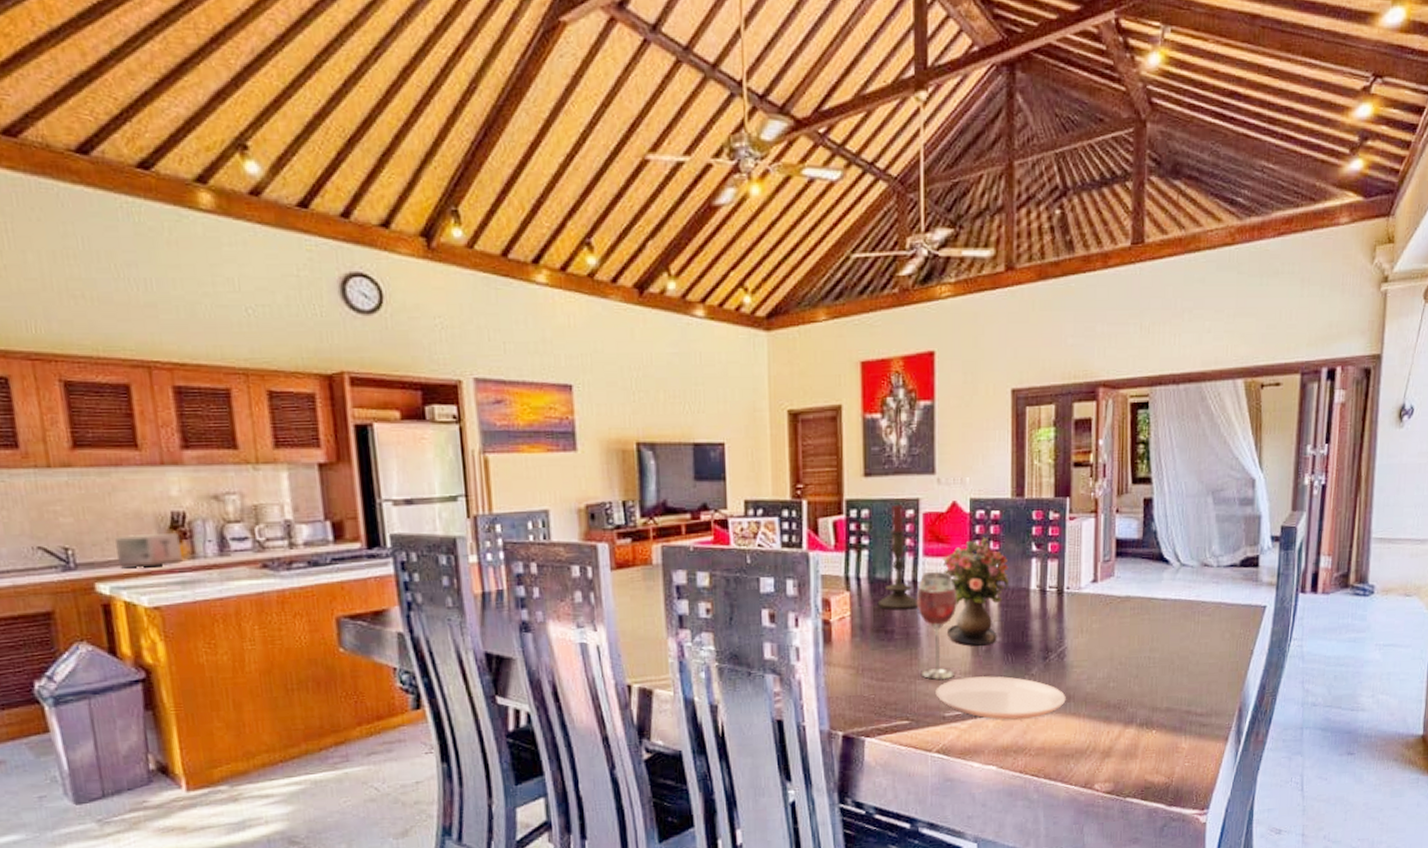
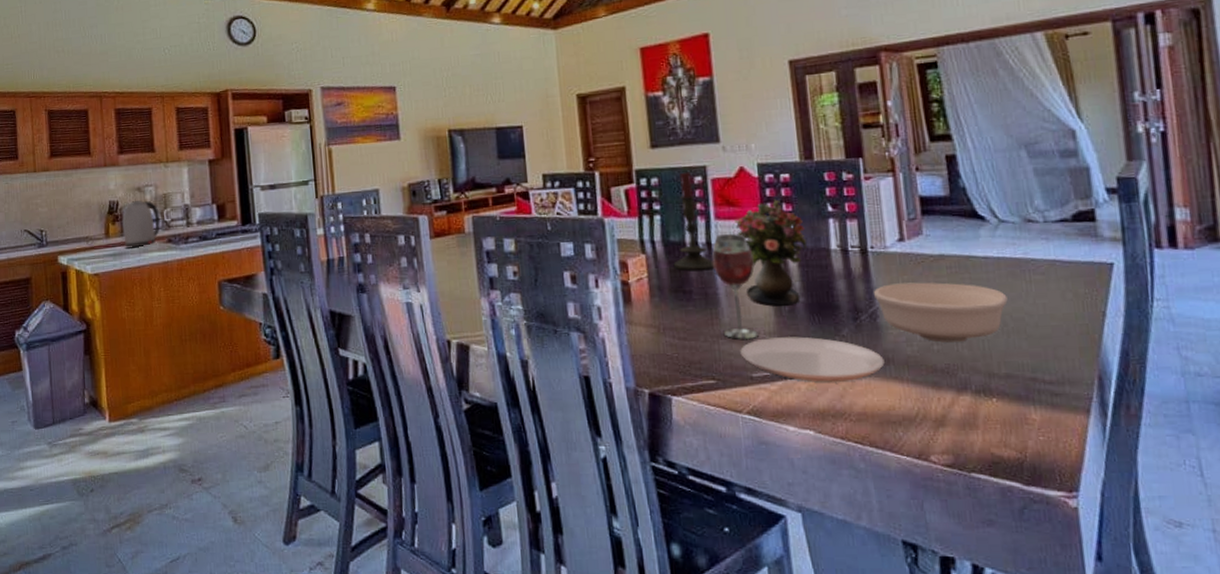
toaster: present [115,532,182,569] -> none [73,216,115,245]
kettle: none [193,511,251,573] -> present [122,199,161,247]
bowl: none [1065,622,1177,680] -> present [874,282,1008,343]

